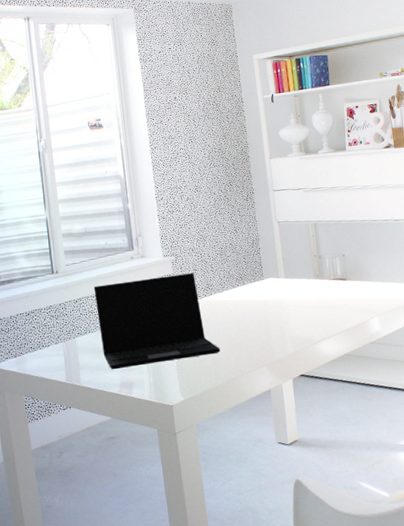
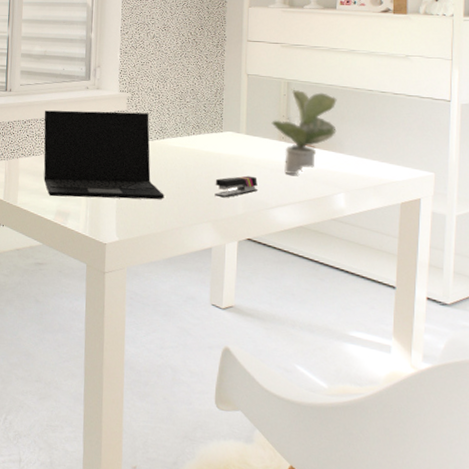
stapler: none [264,316,303,341] -> present [215,175,258,198]
potted plant: none [306,228,363,308] -> present [271,88,337,175]

